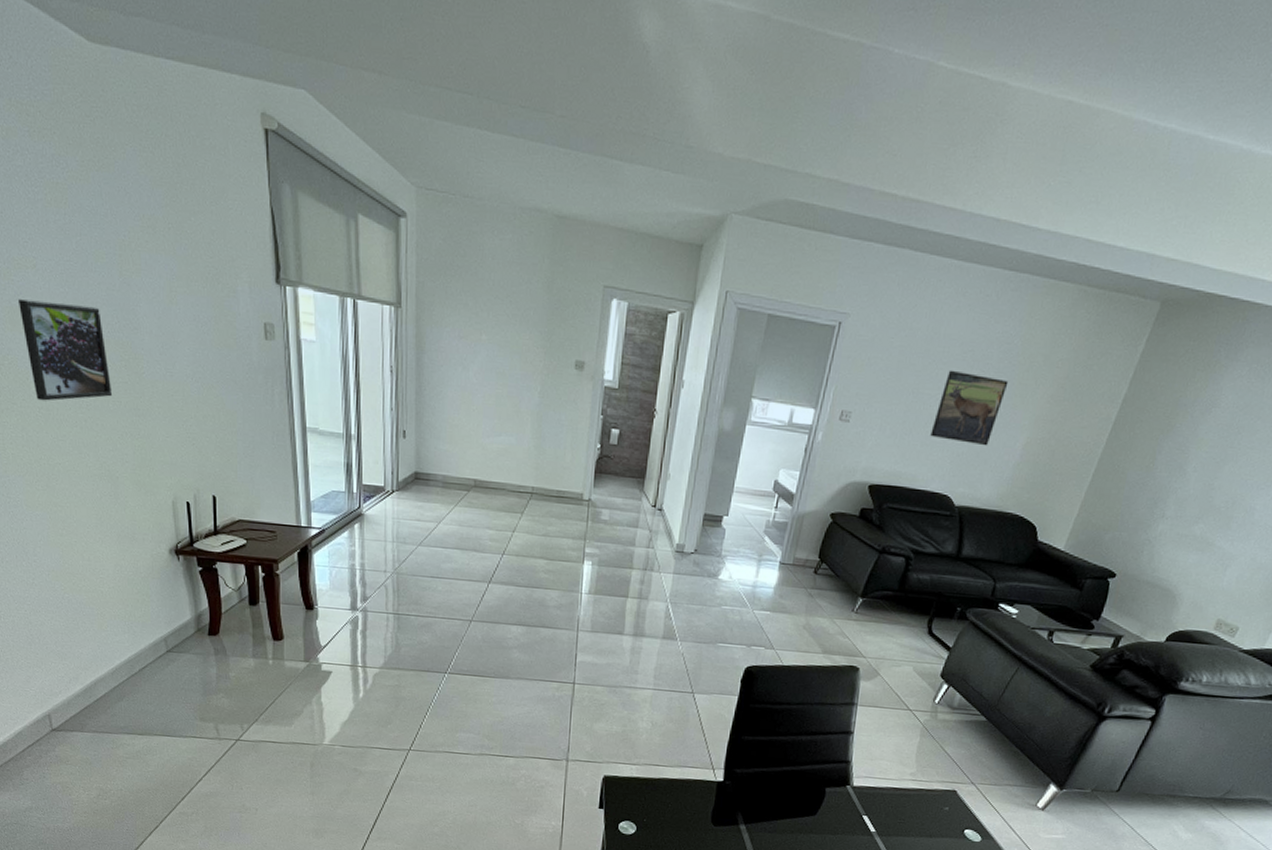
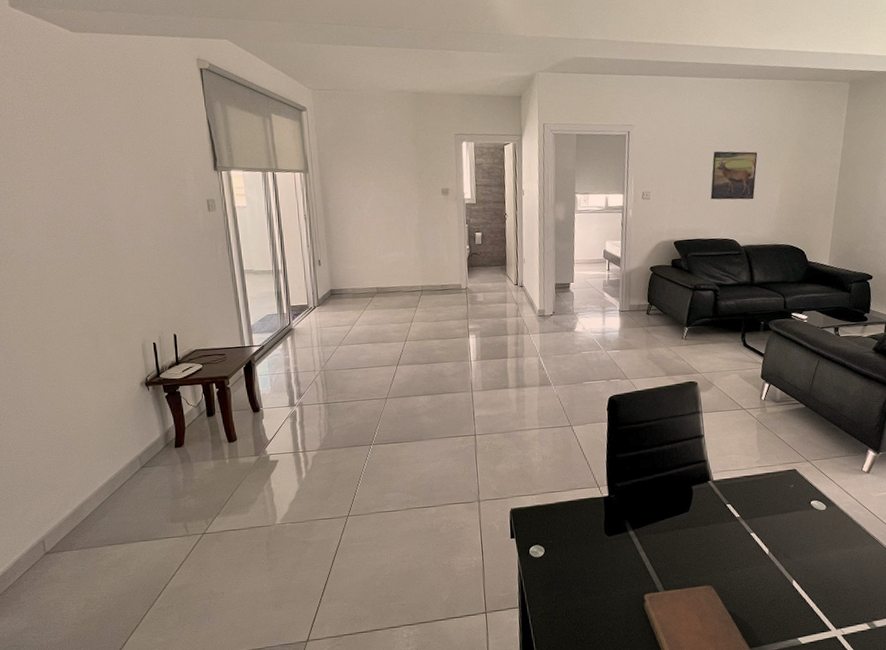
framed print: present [17,299,112,401] -> none [19,209,92,284]

